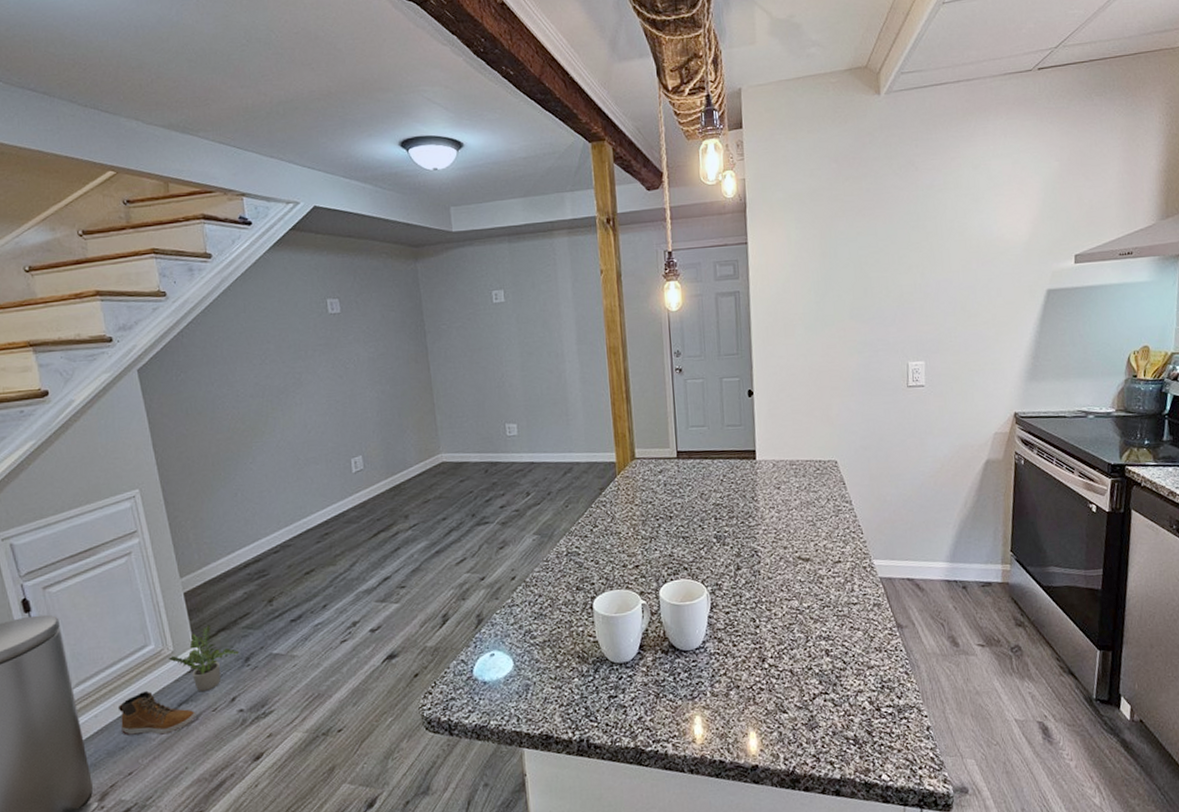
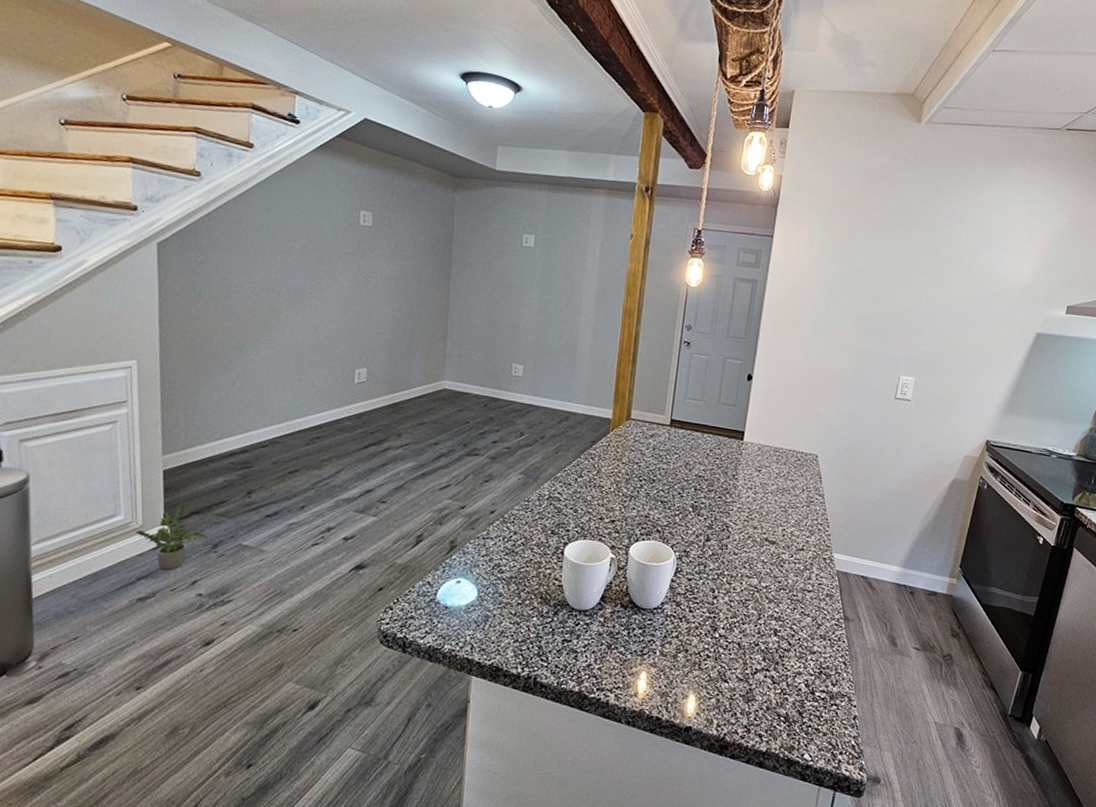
boot: present [119,690,196,735] -> none [74,559,154,606]

